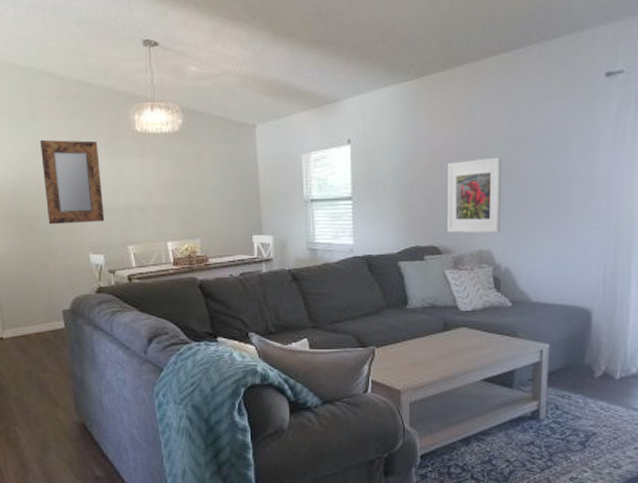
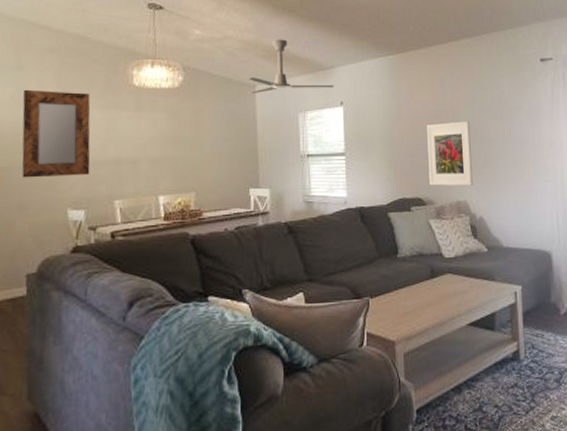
ceiling fan: none [248,70,340,135] -> present [248,39,334,94]

